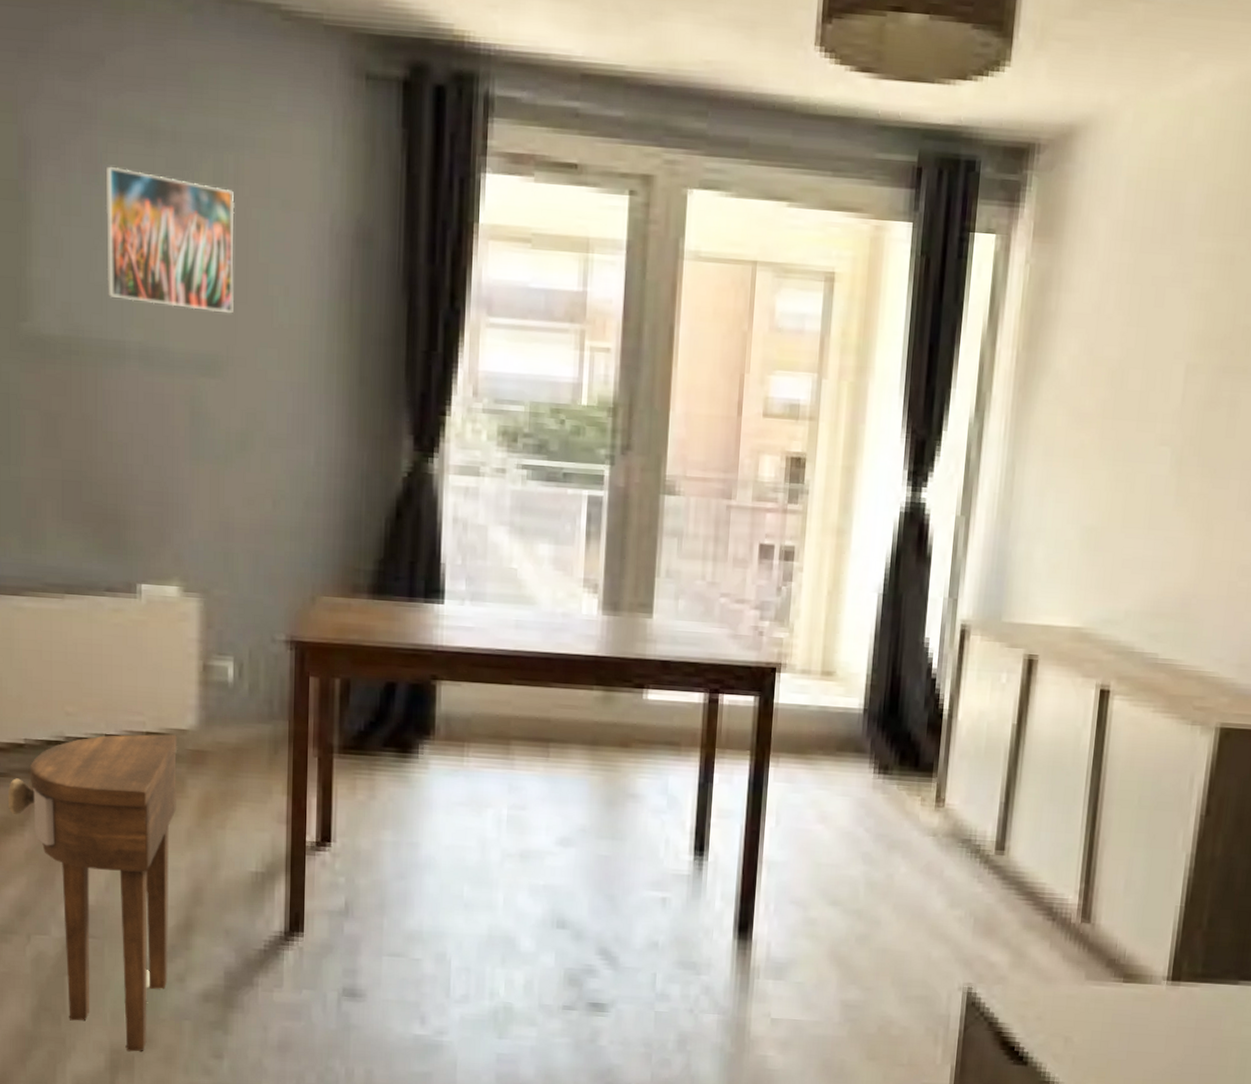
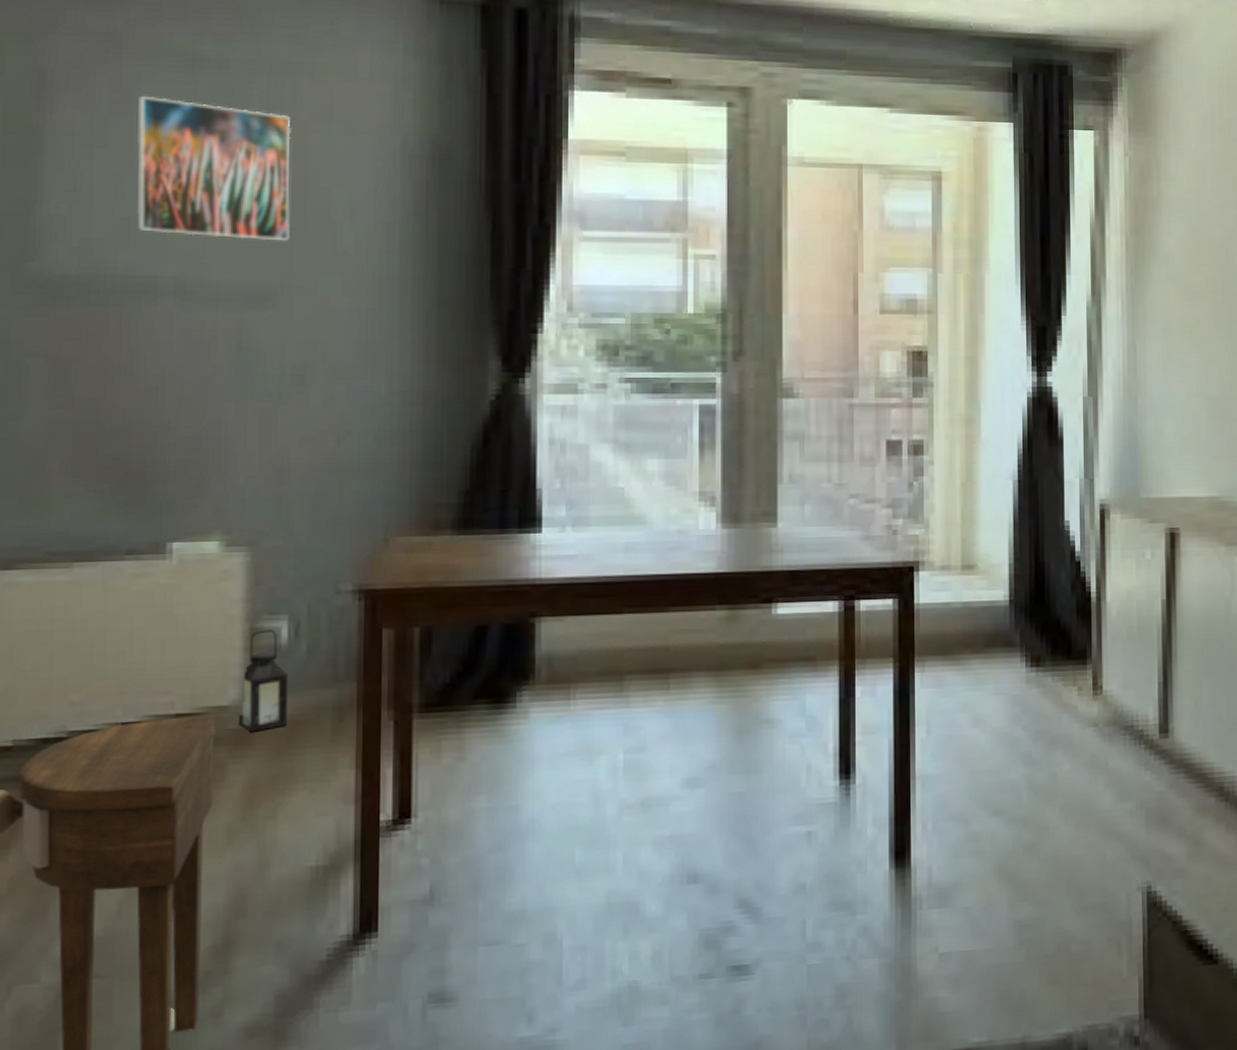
lantern: none [194,667,234,754] -> present [237,629,289,732]

